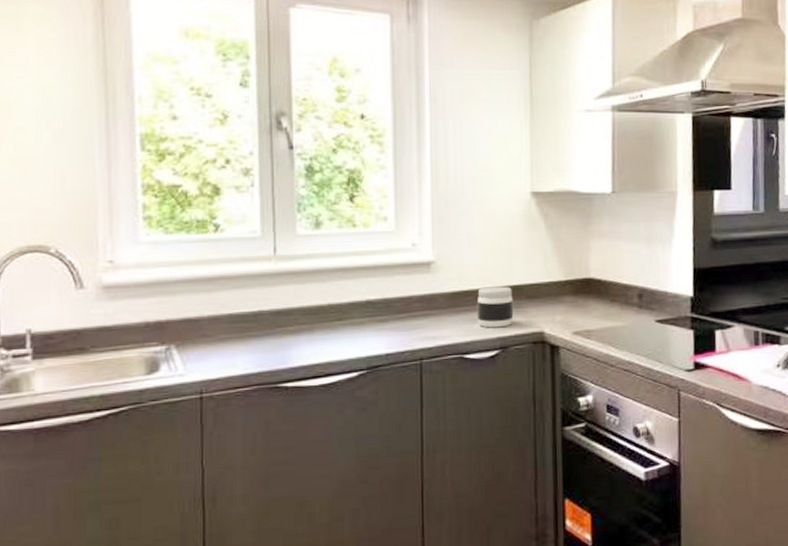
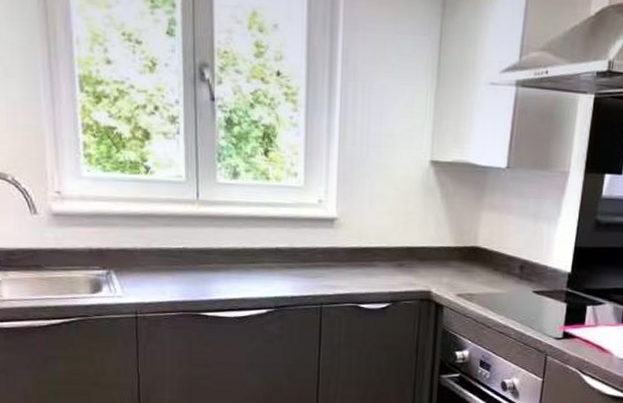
jar: present [476,286,514,328] -> none [372,245,406,284]

